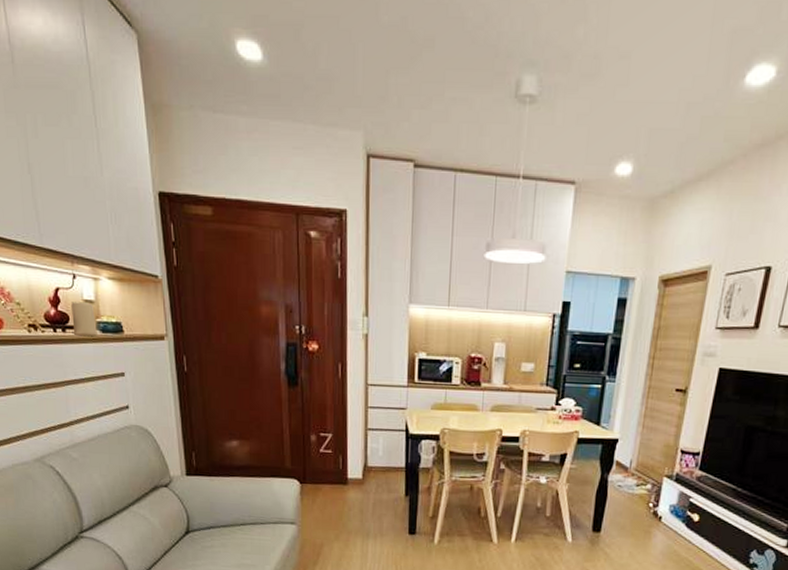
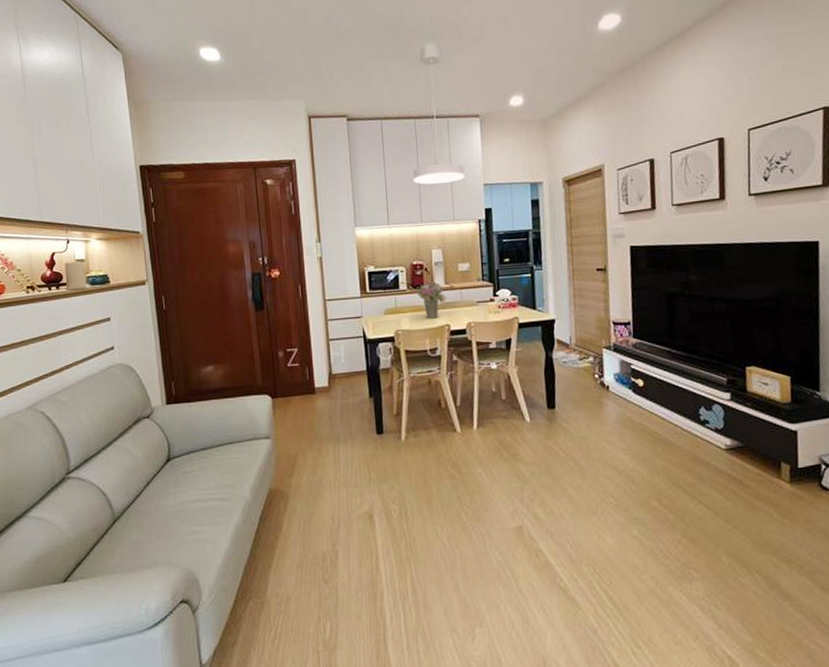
flower bouquet: none [470,379,503,421] -> present [416,281,447,319]

